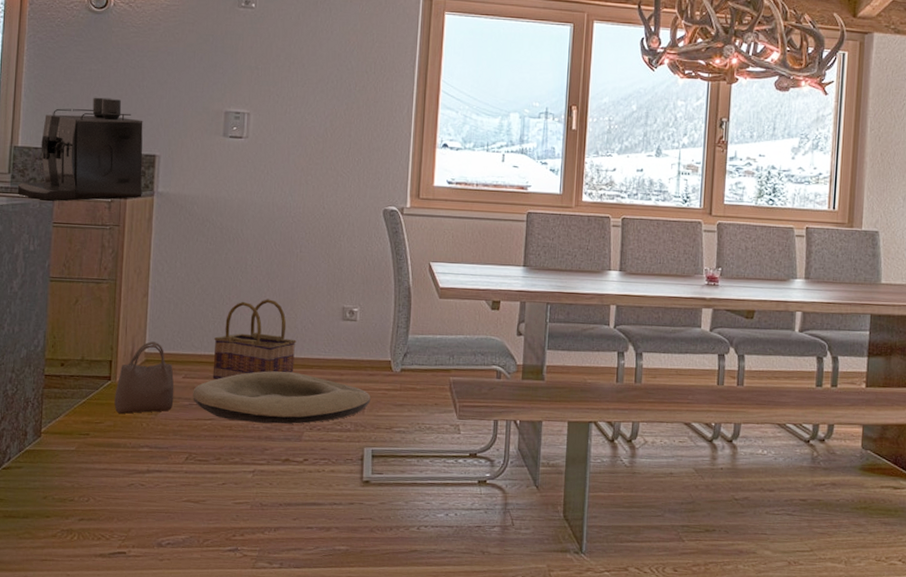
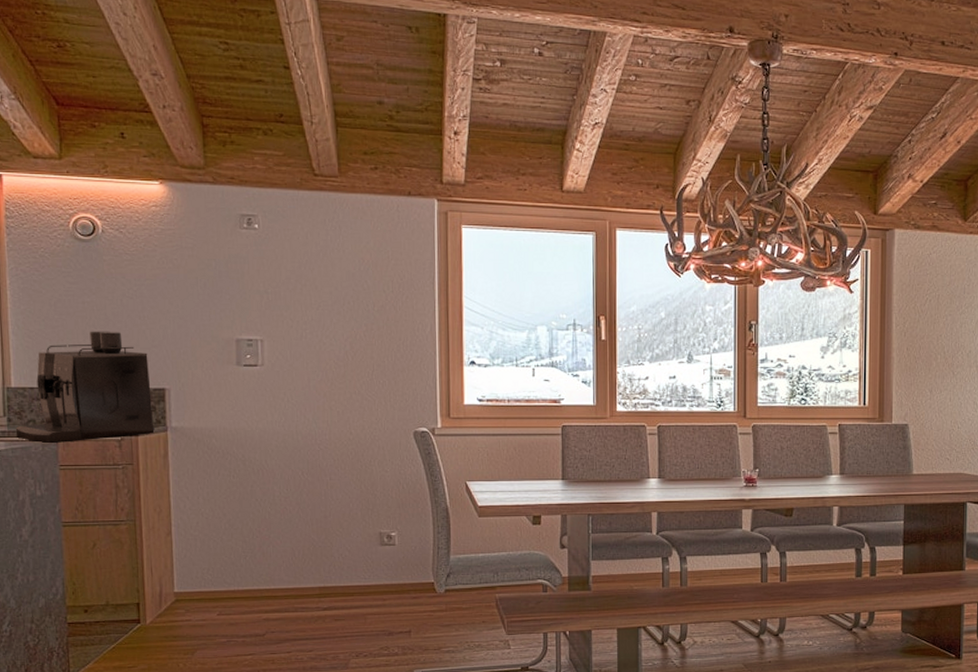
handbag: present [114,341,175,414] -> none [146,581,210,656]
dog bed: present [193,371,371,425] -> none [229,600,416,654]
basket: present [212,299,296,380] -> none [247,529,334,614]

